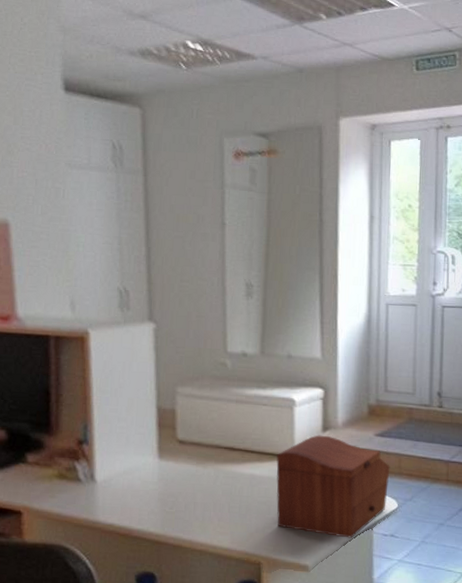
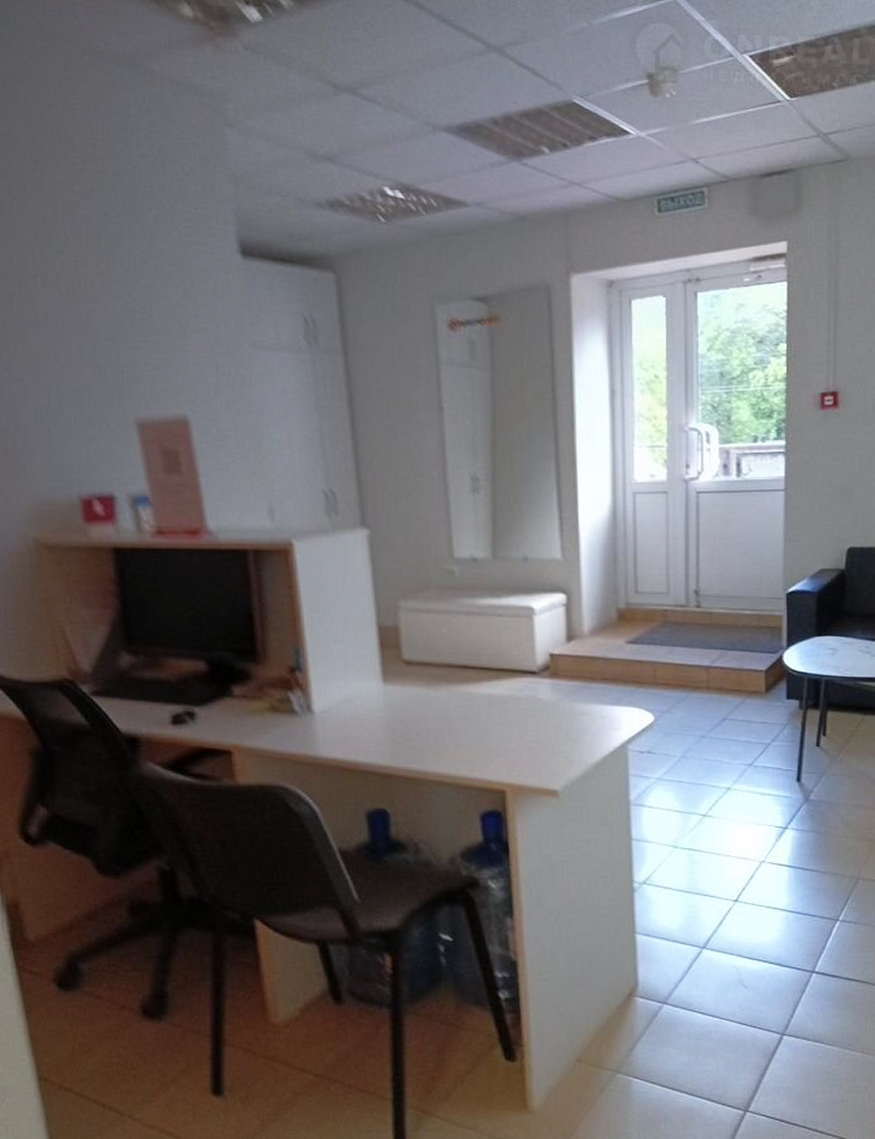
sewing box: present [276,435,390,538] -> none [517,646,644,758]

